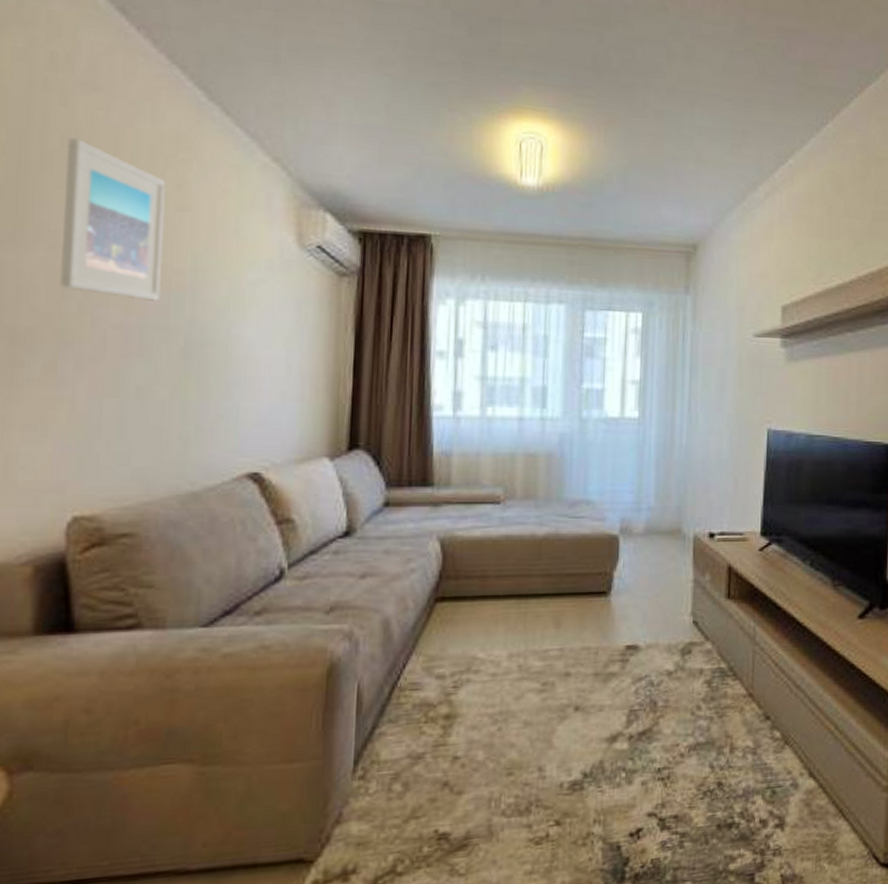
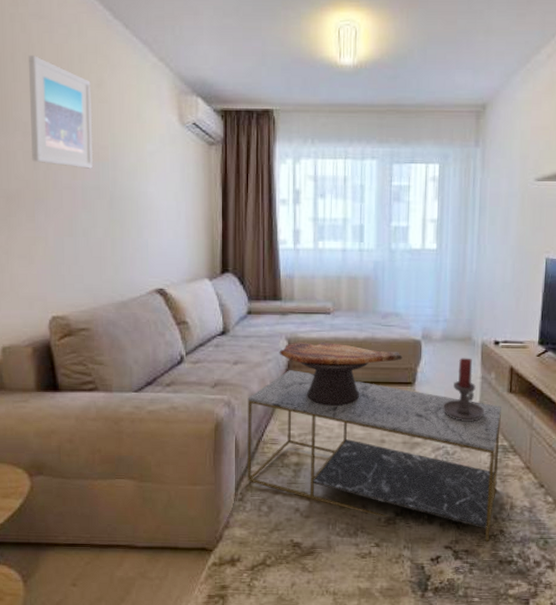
coffee table: none [373,582,718,801] -> present [247,370,501,542]
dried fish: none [427,542,595,631] -> present [279,342,403,407]
candle holder: none [645,556,698,639] -> present [442,358,485,421]

